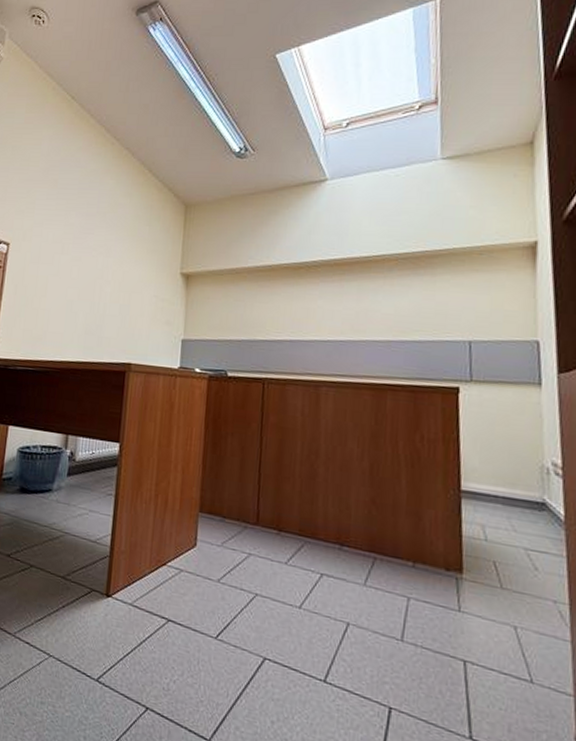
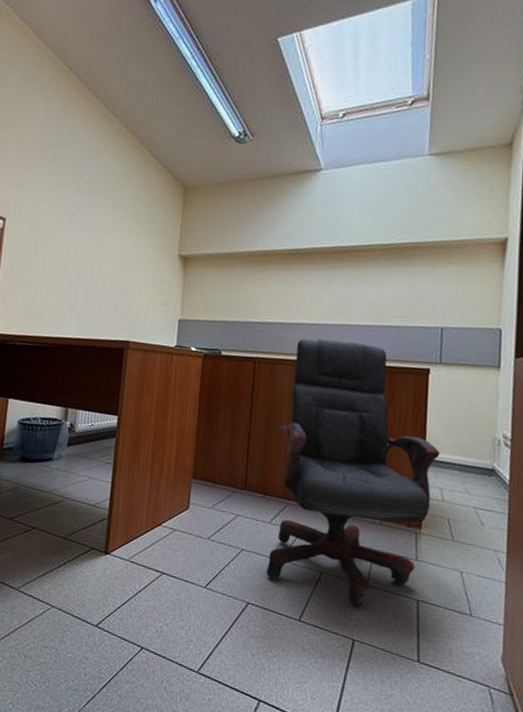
office chair: none [284,355,479,668] -> present [266,338,441,608]

